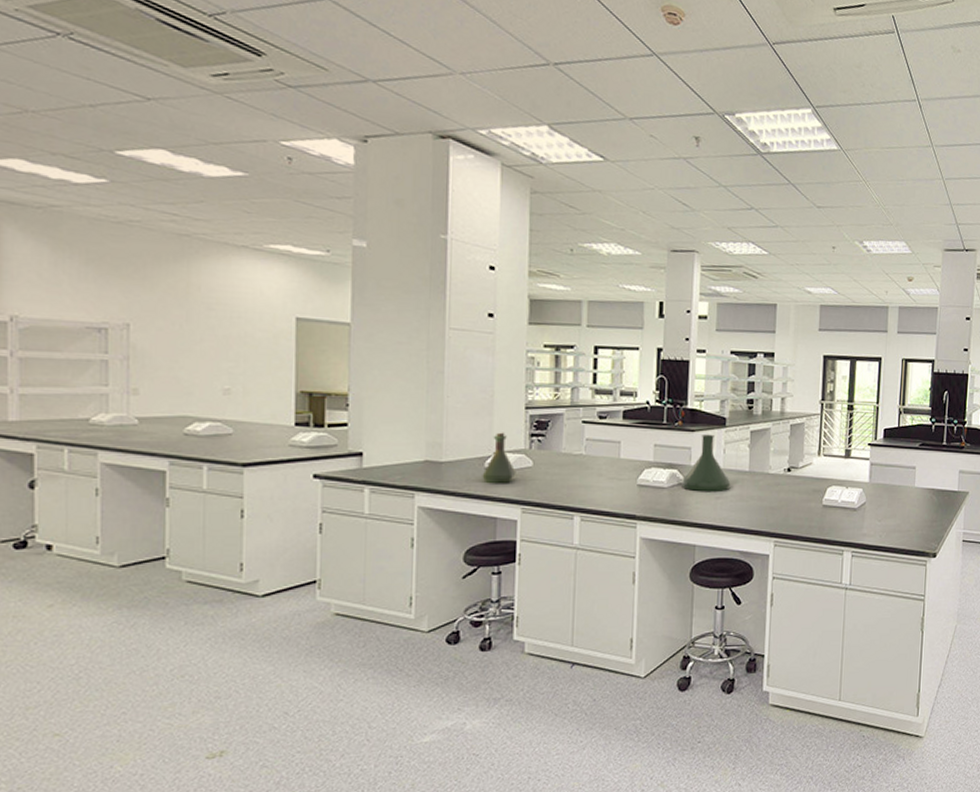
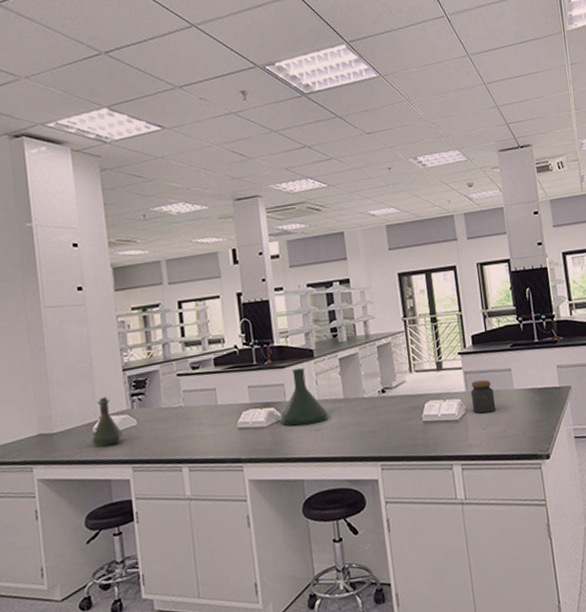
jar: none [872,473,896,507] -> present [470,379,497,414]

